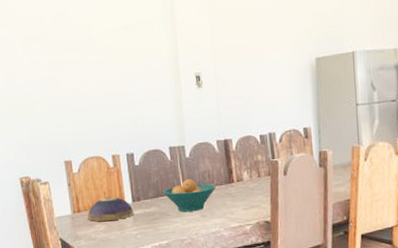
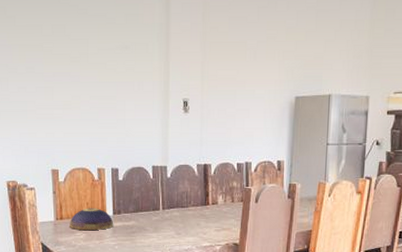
fruit bowl: present [163,178,216,212] -> none [142,197,193,229]

